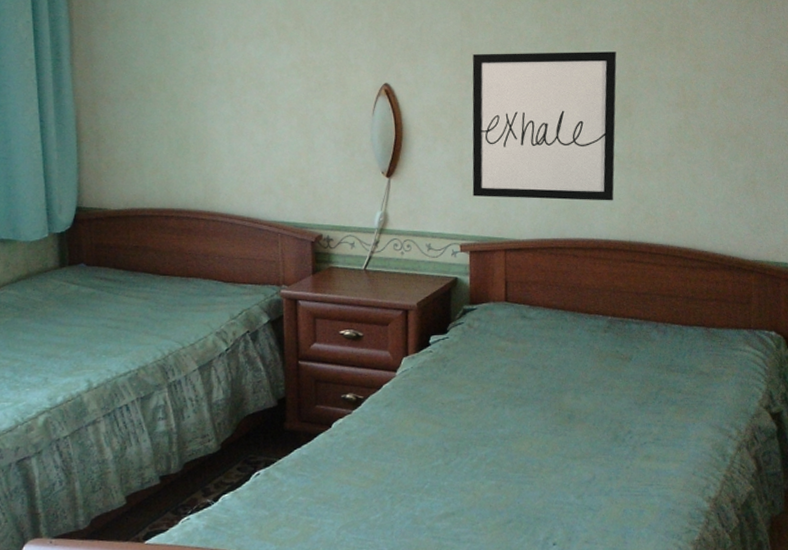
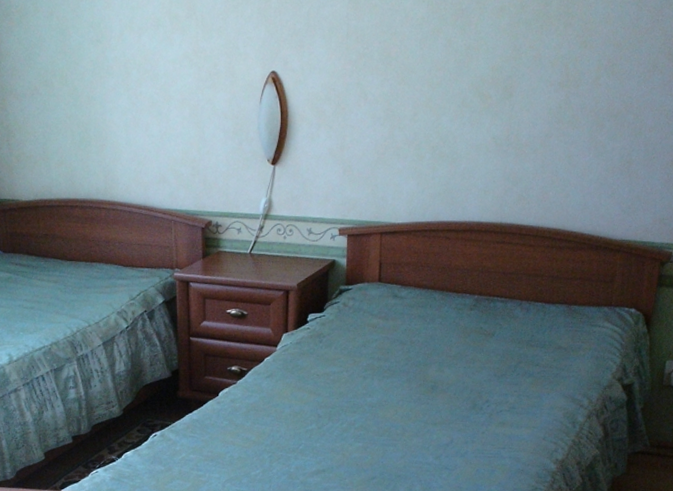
wall art: present [472,52,617,201] -> none [352,30,502,184]

